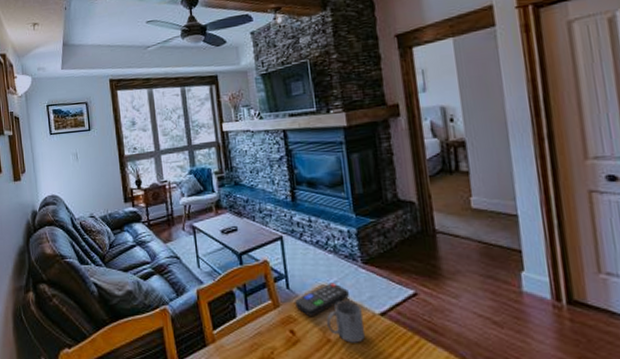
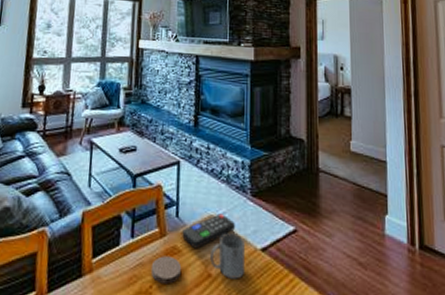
coaster: none [269,325,301,350] -> present [150,256,182,284]

